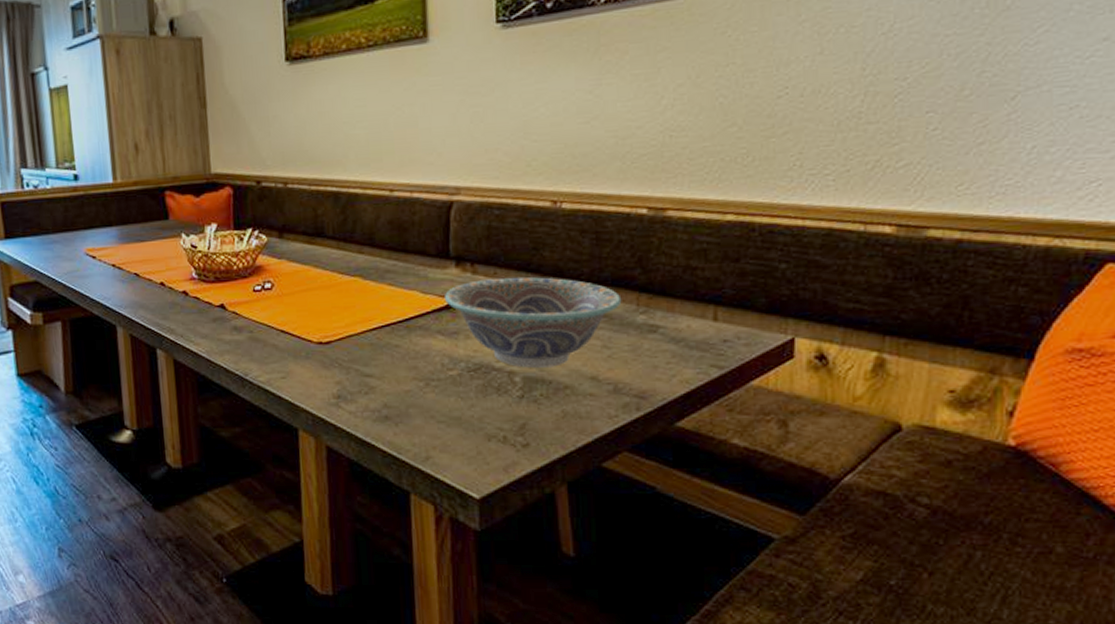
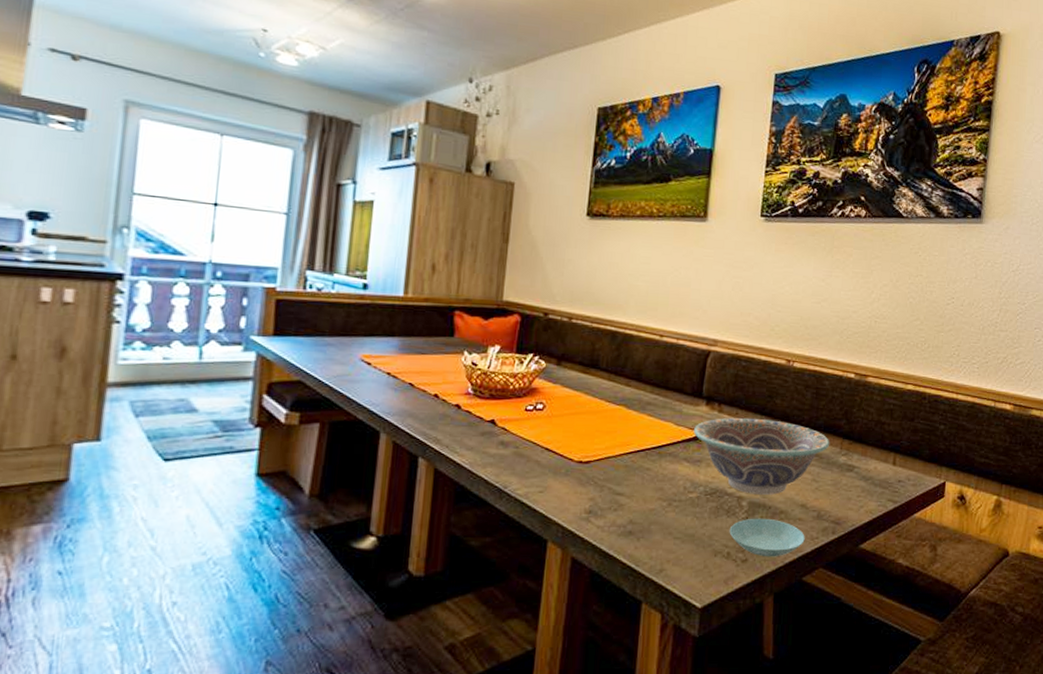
saucer: none [502,395,600,441] -> present [729,518,805,557]

